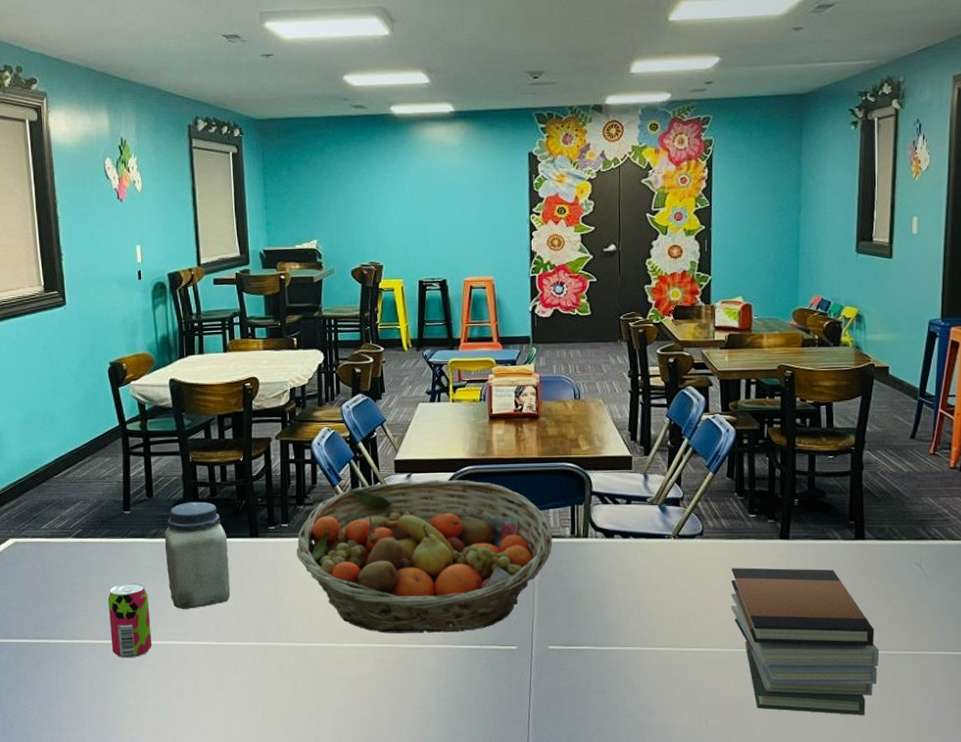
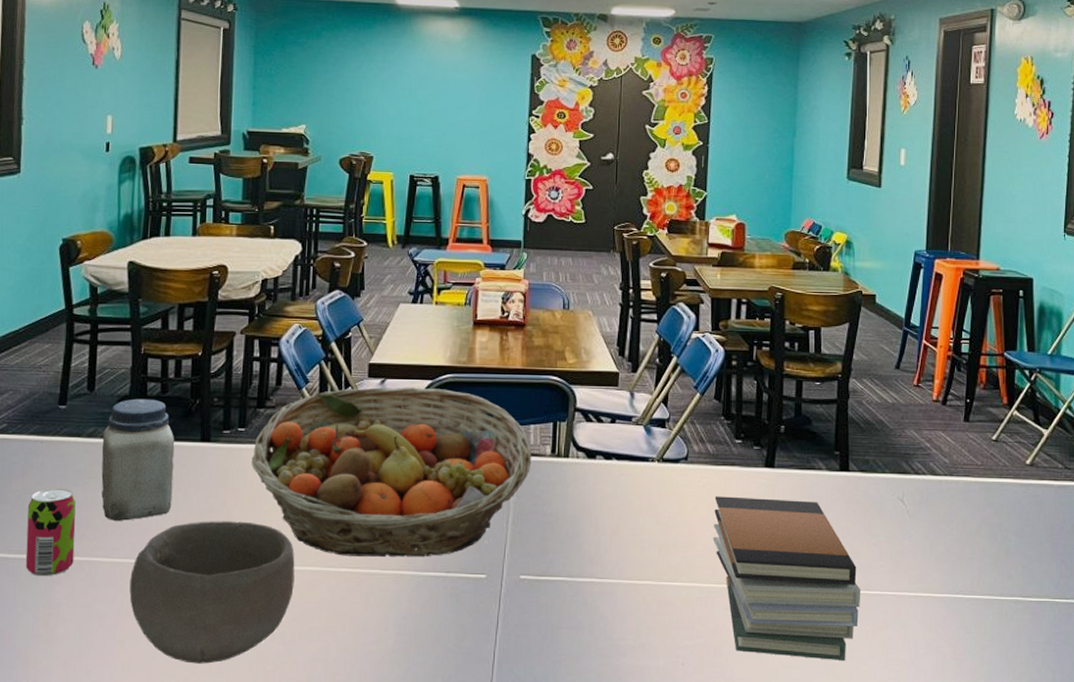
bowl: none [201,606,344,729] -> present [129,521,295,664]

